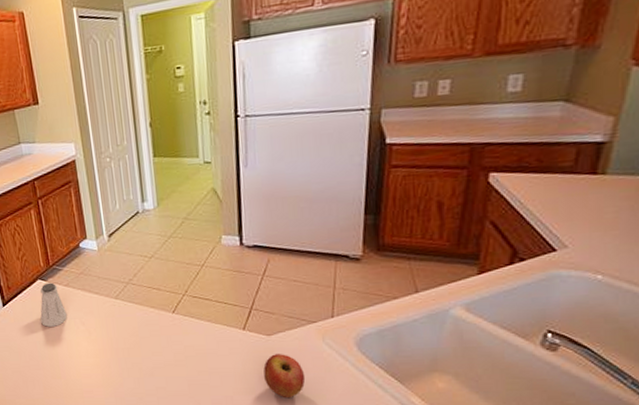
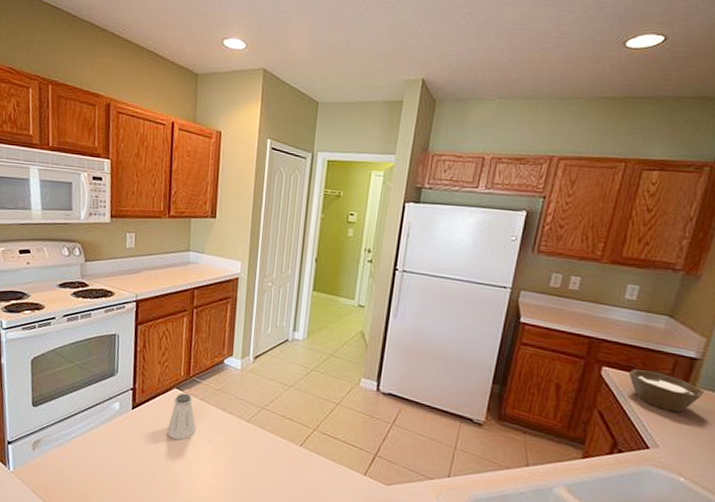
bowl: none [521,166,619,207] -> present [628,369,706,413]

